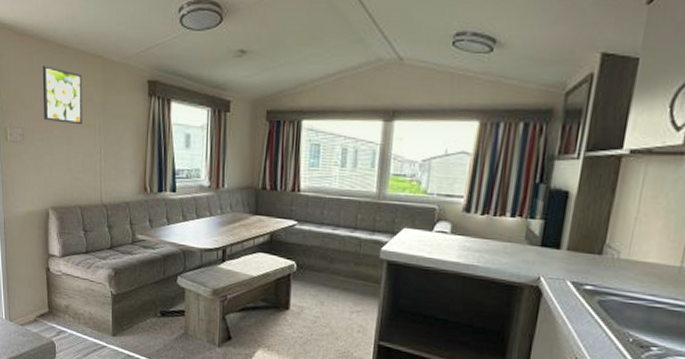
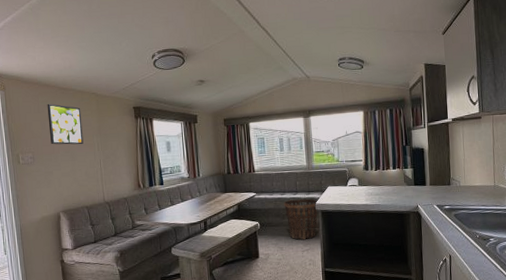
basket: none [334,238,385,297] -> present [284,198,318,240]

